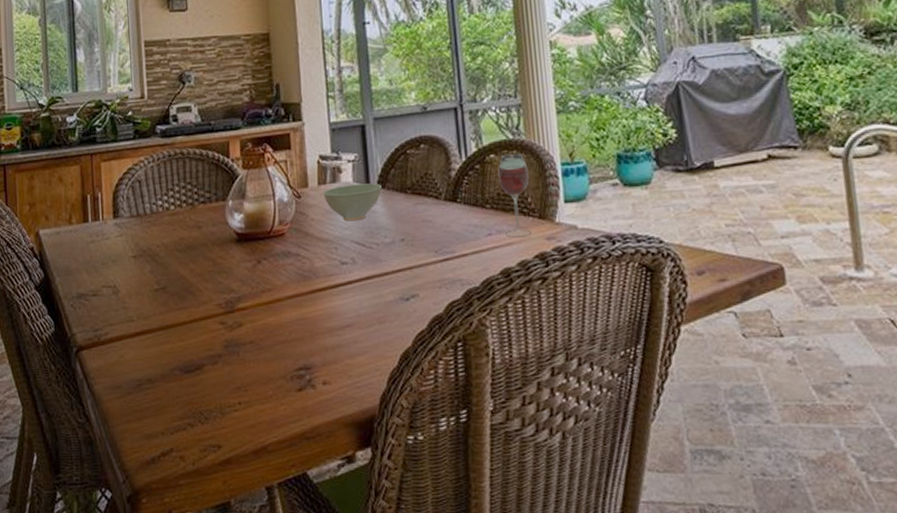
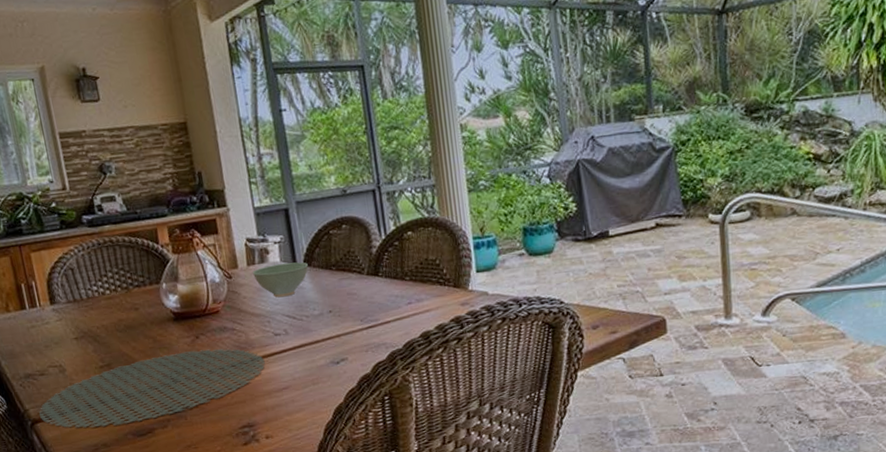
place mat: none [85,276,329,360] -> present [39,349,265,429]
wineglass: present [498,153,532,238] -> none [415,230,448,305]

